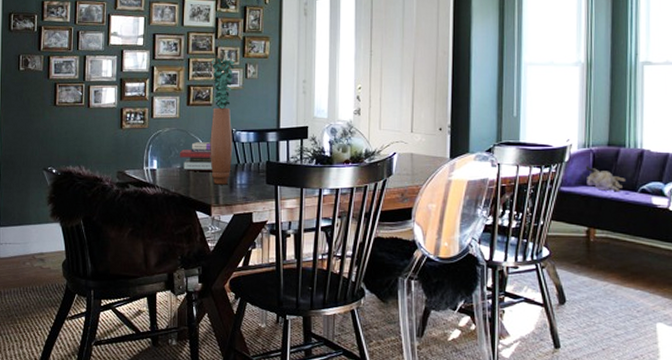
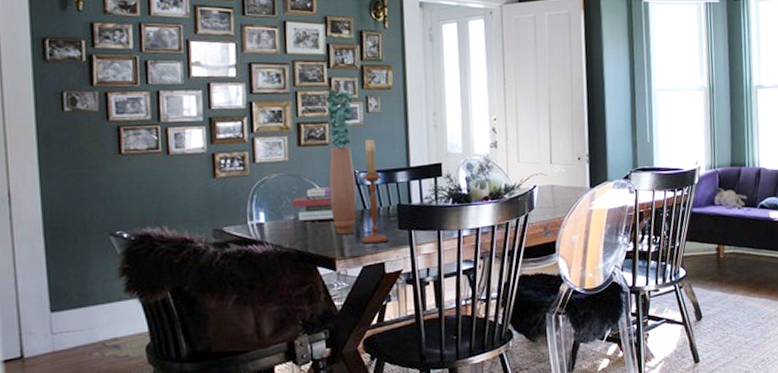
candlestick: none [234,100,258,195] -> present [361,137,390,244]

